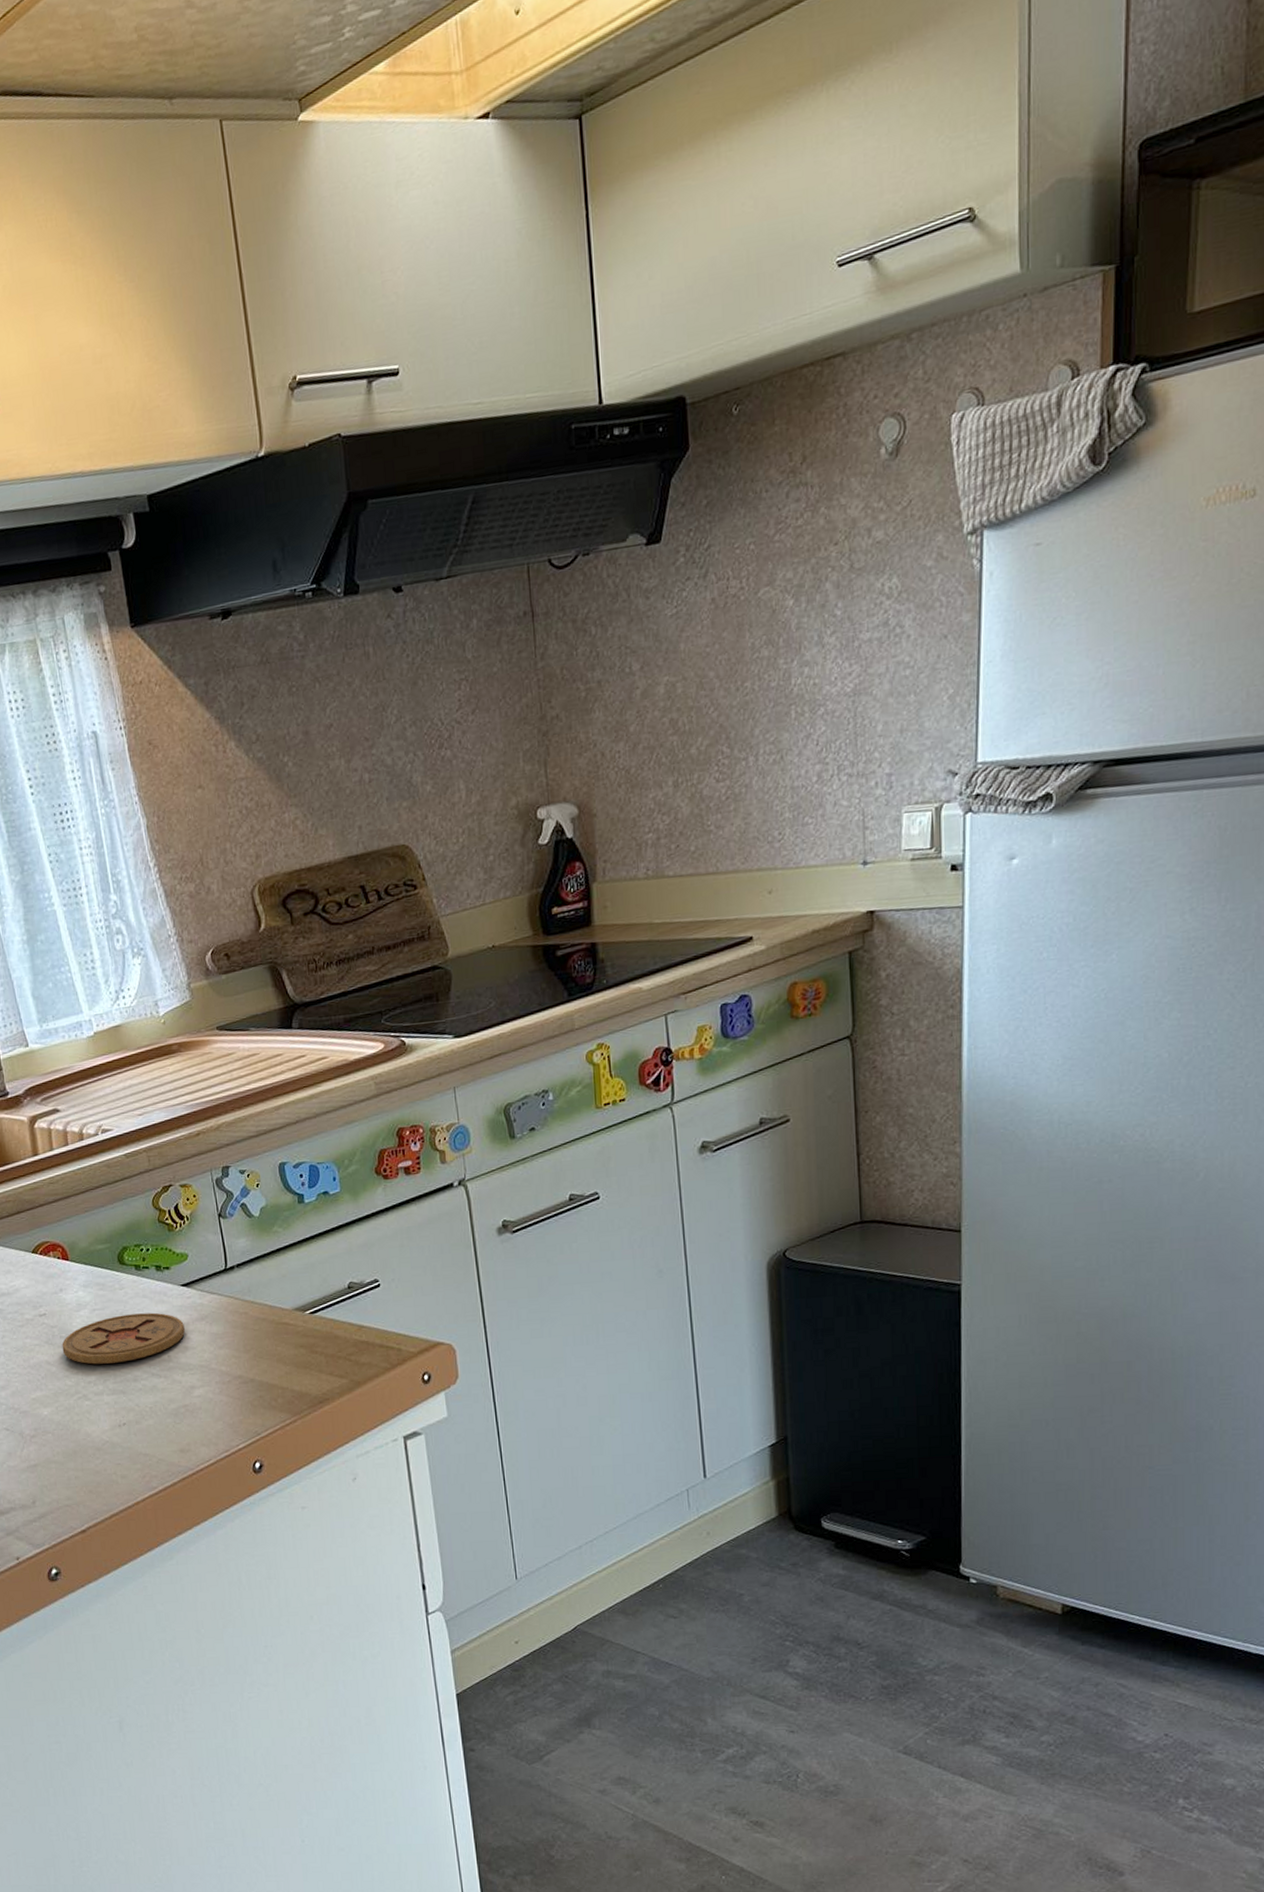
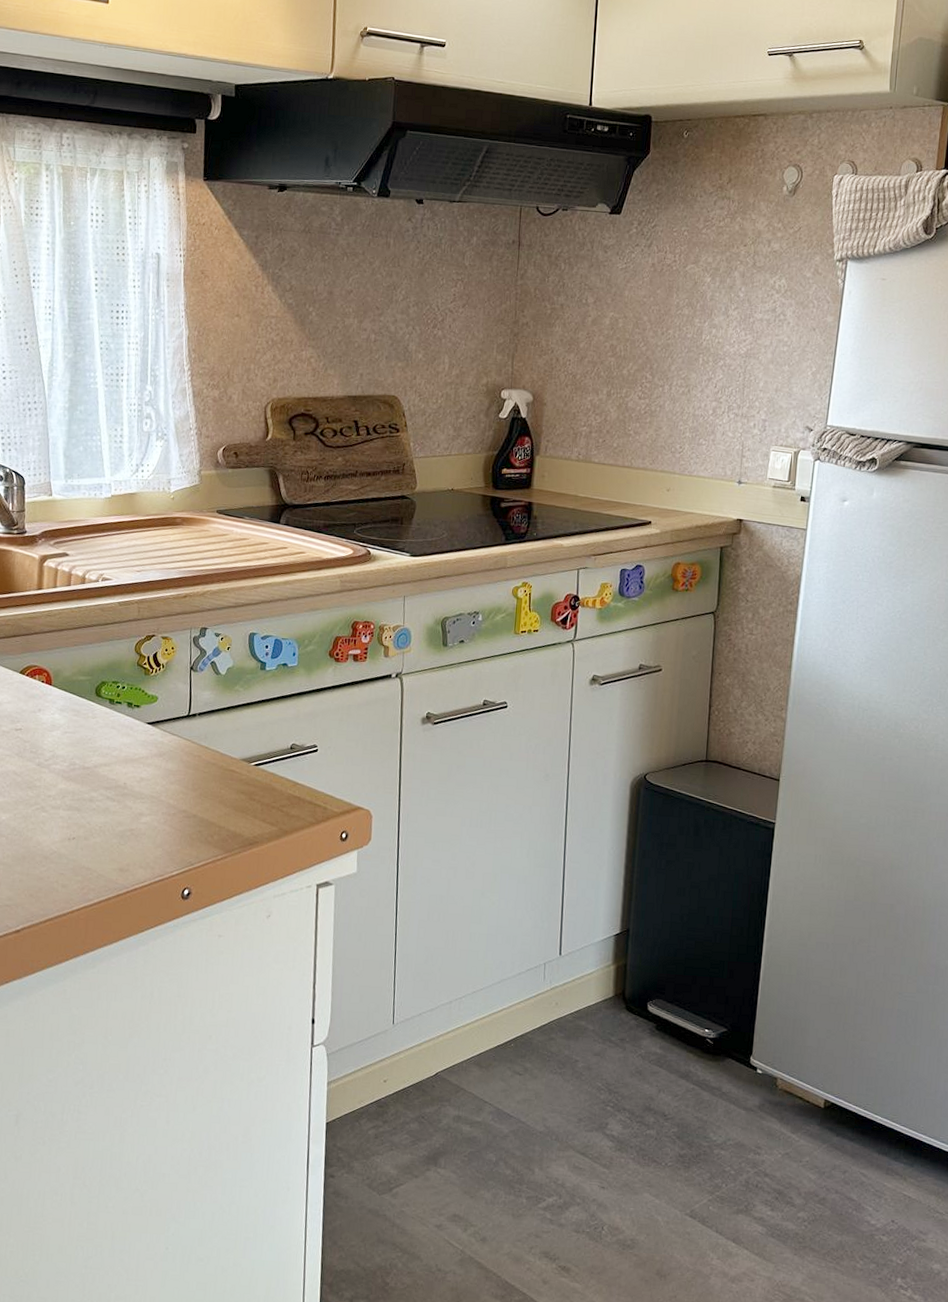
coaster: present [62,1312,185,1365] -> none [30,740,144,783]

